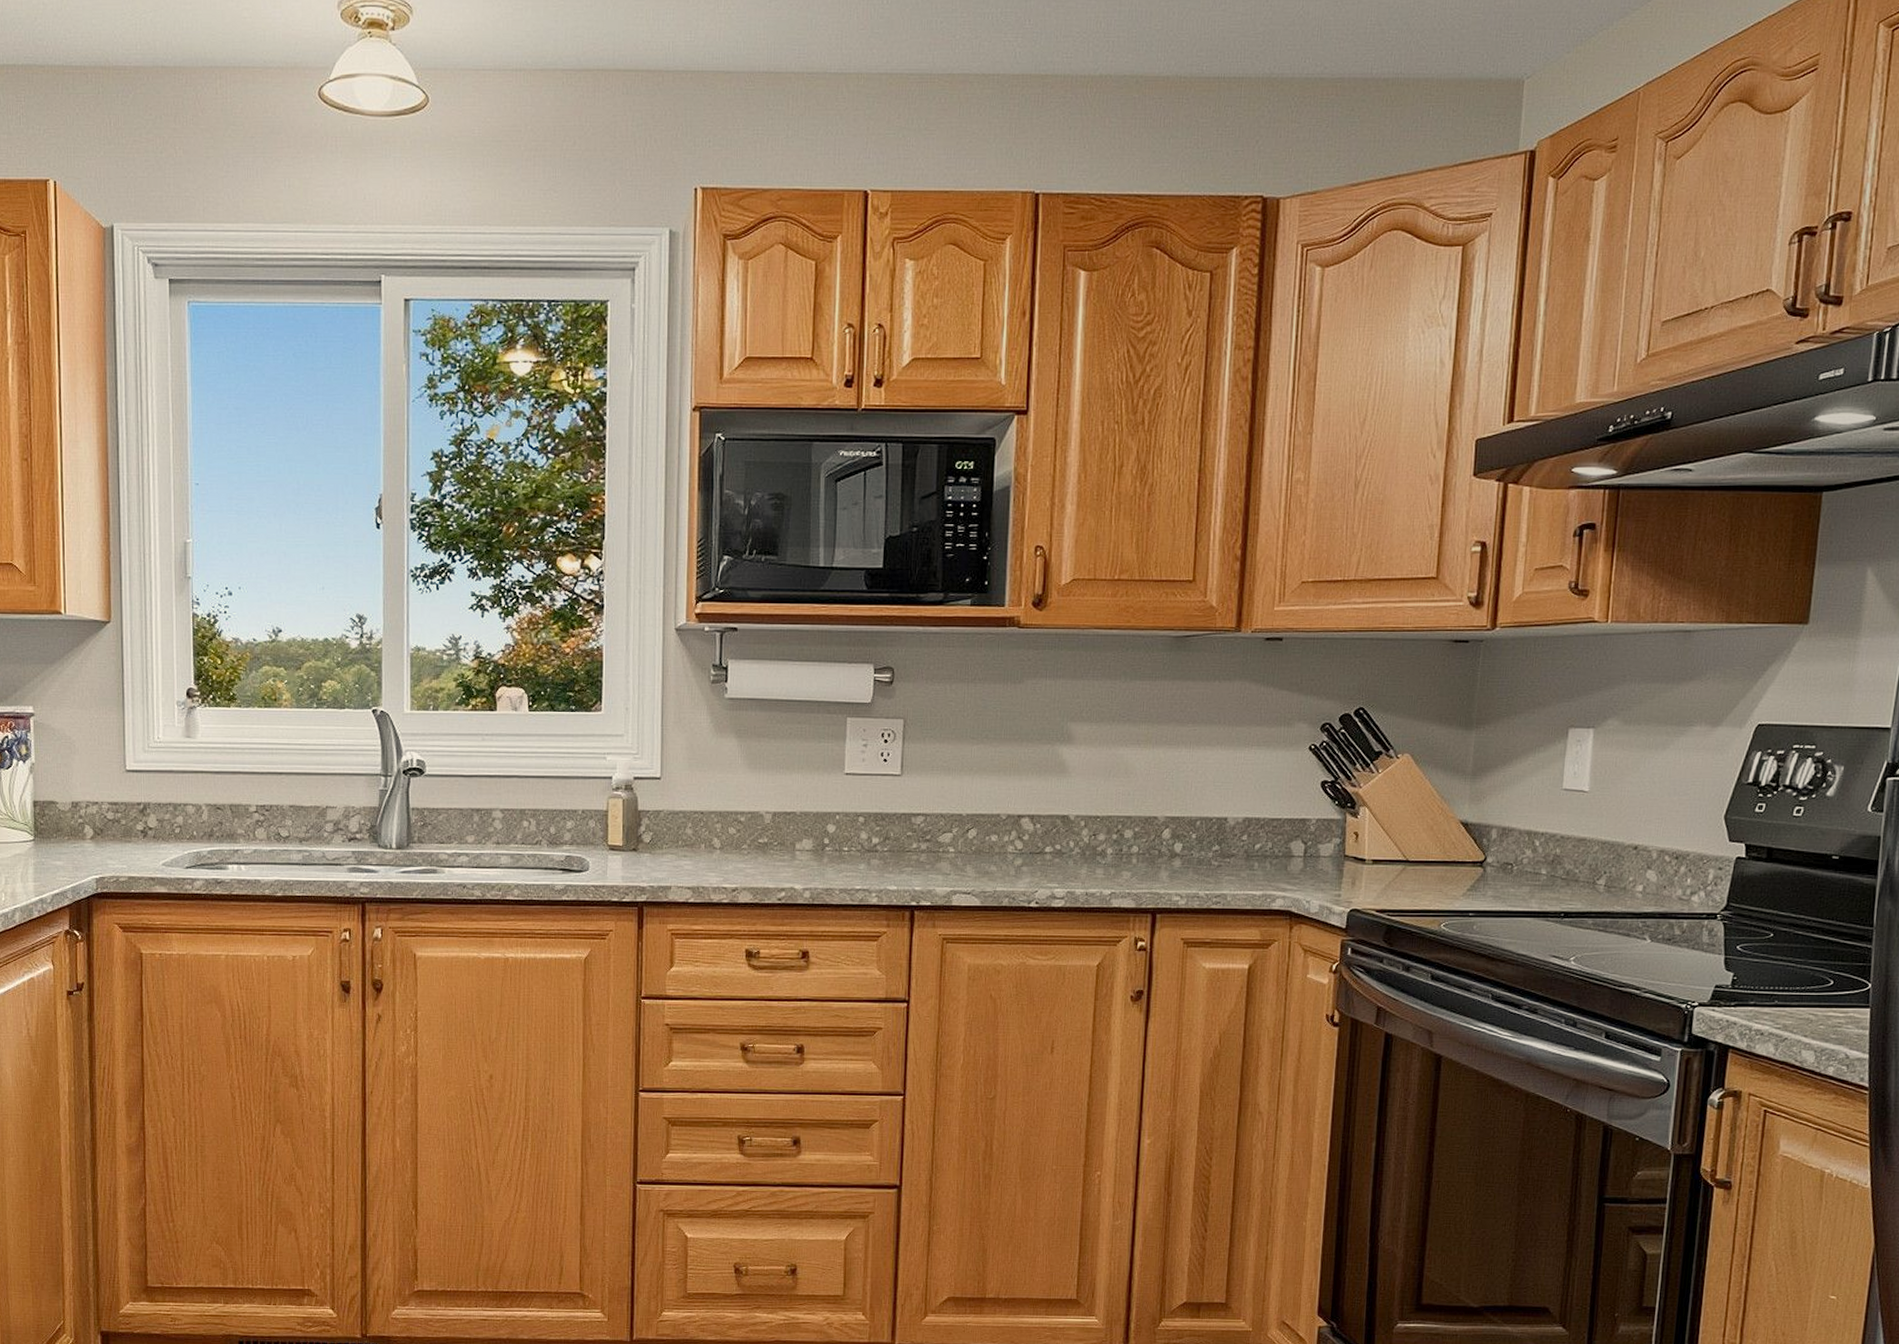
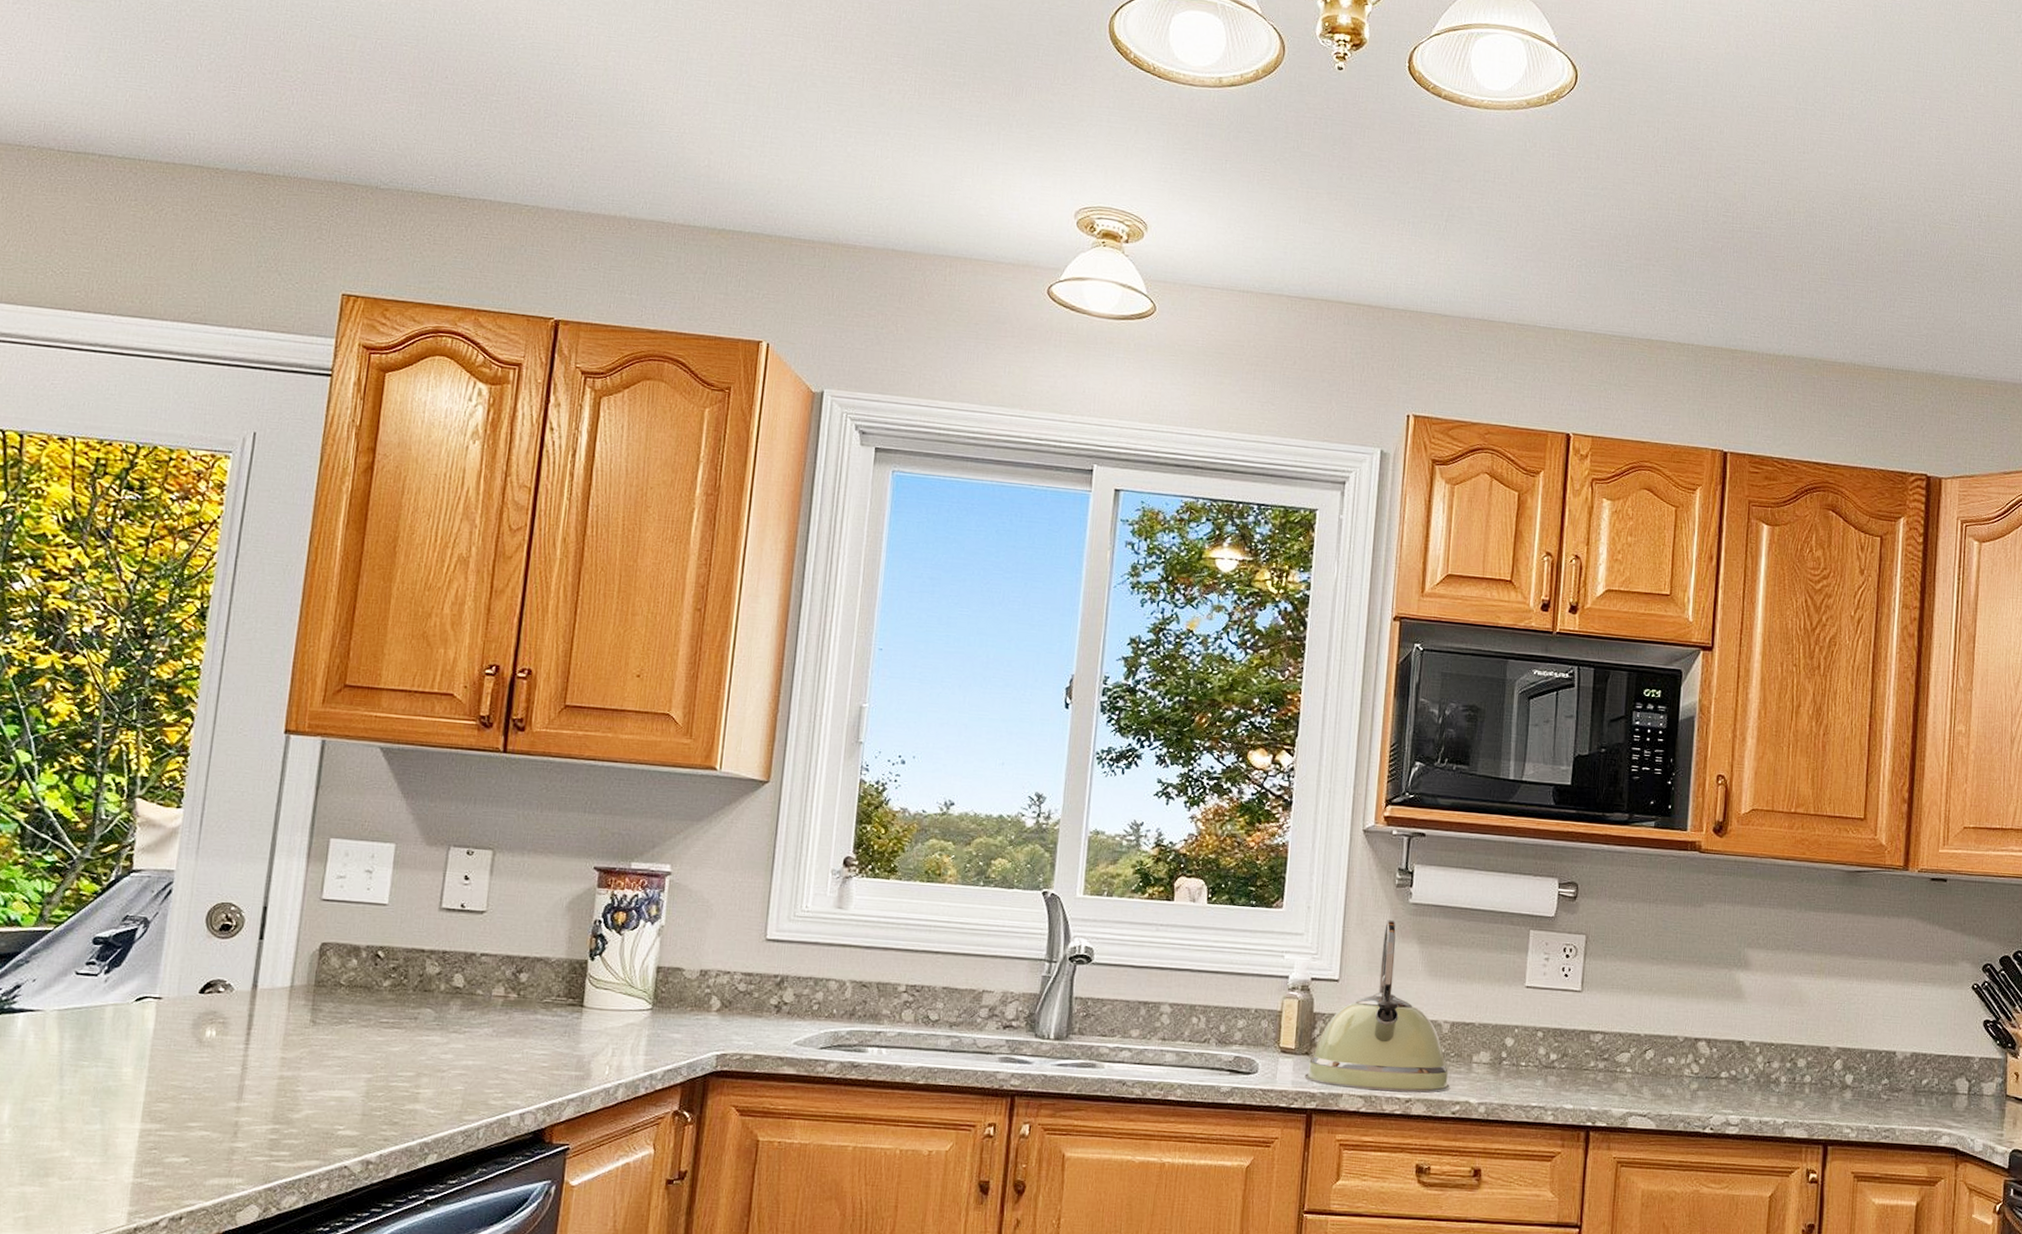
kettle: none [635,716,774,882] -> present [1305,920,1450,1093]

